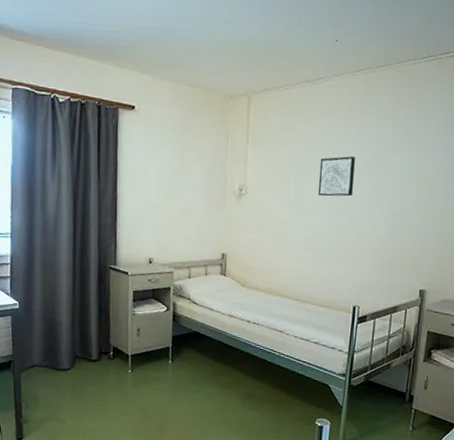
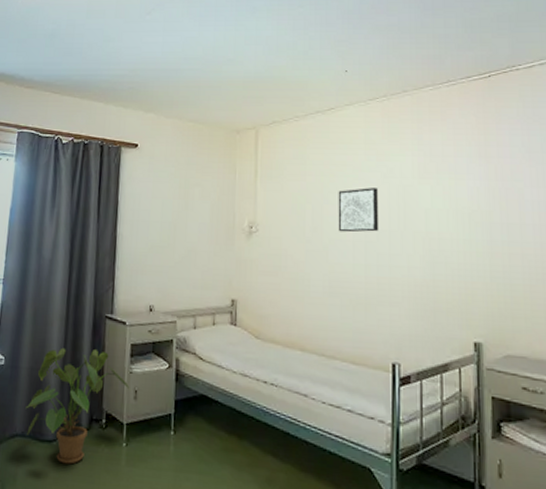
house plant: none [41,294,133,387] -> present [26,347,130,465]

